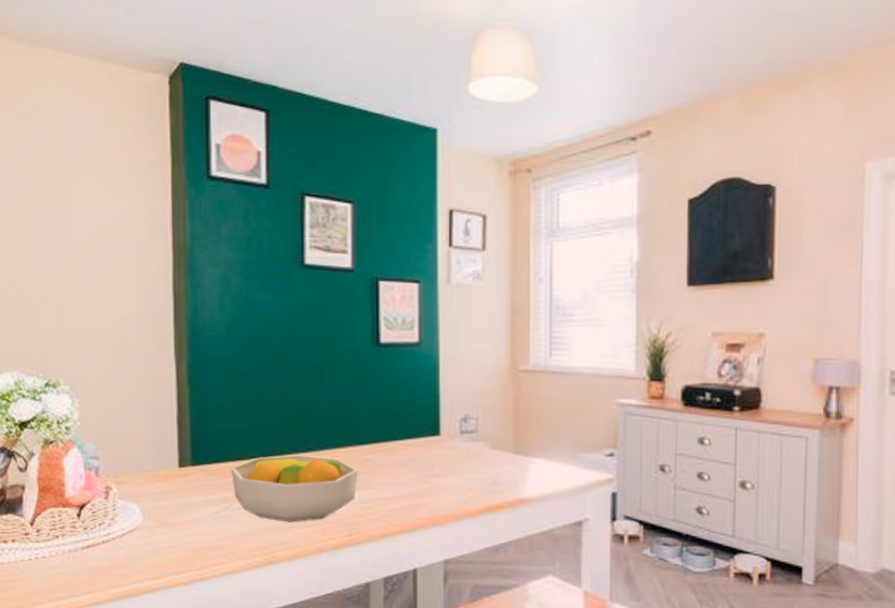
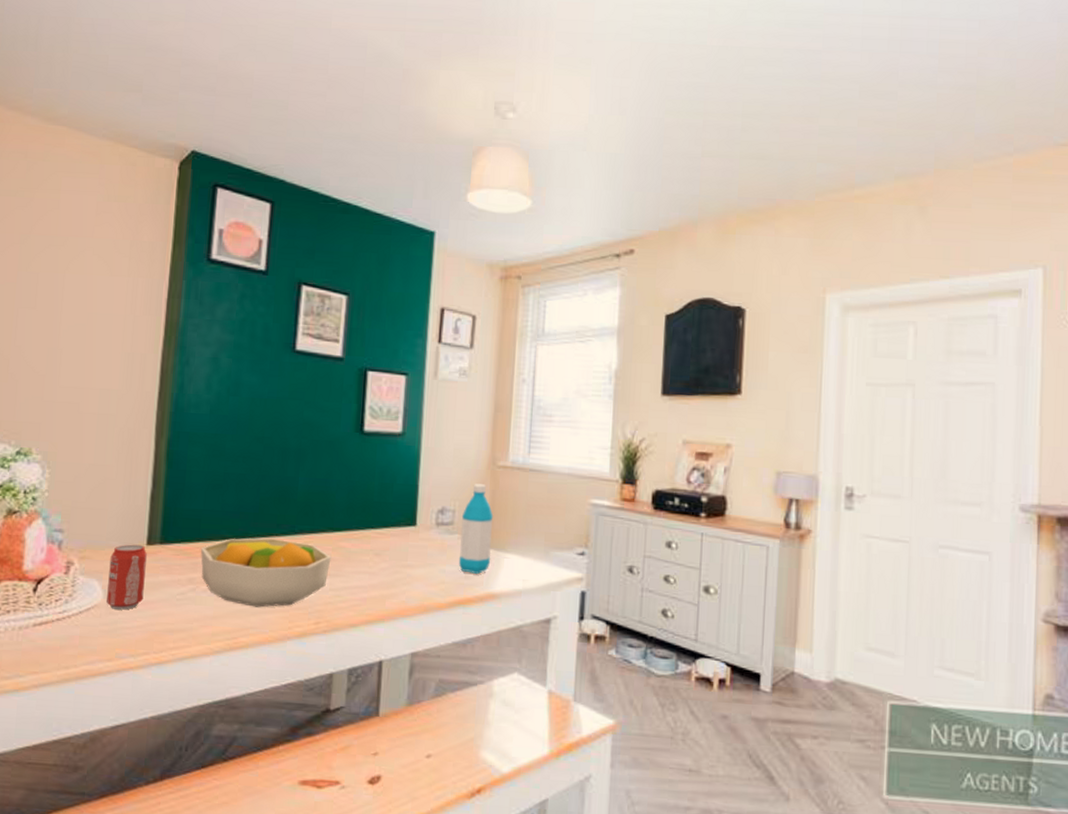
beverage can: none [145,467,181,530] -> present [106,544,148,610]
water bottle: none [485,390,518,481] -> present [458,484,494,575]

